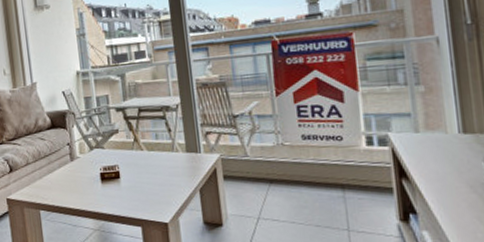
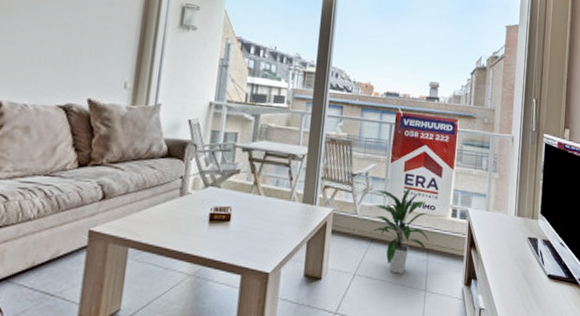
indoor plant: none [262,117,342,214] -> present [371,186,429,274]

